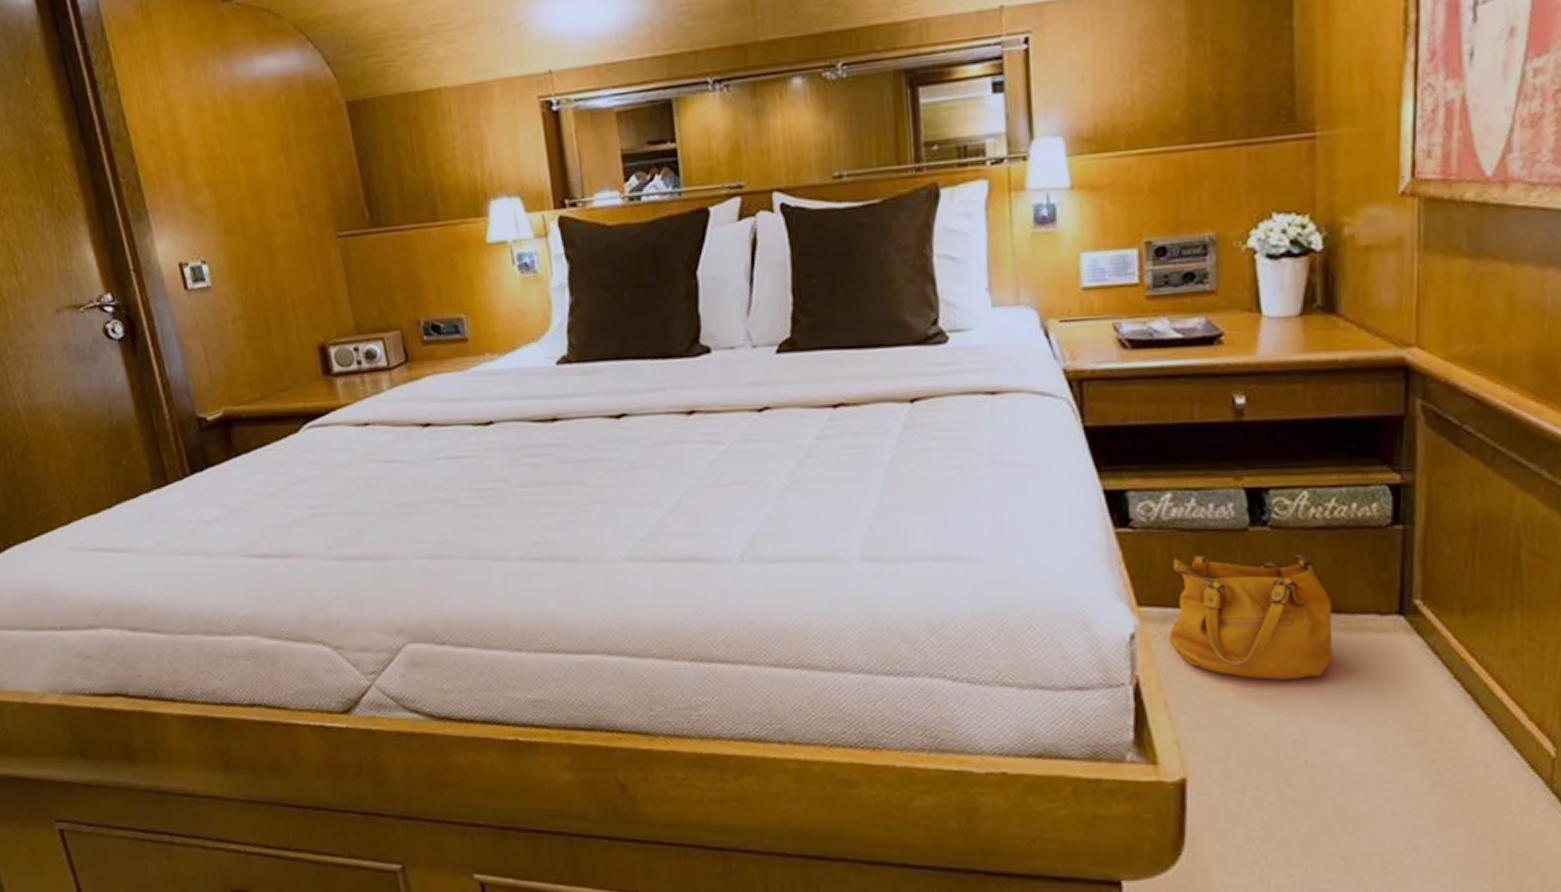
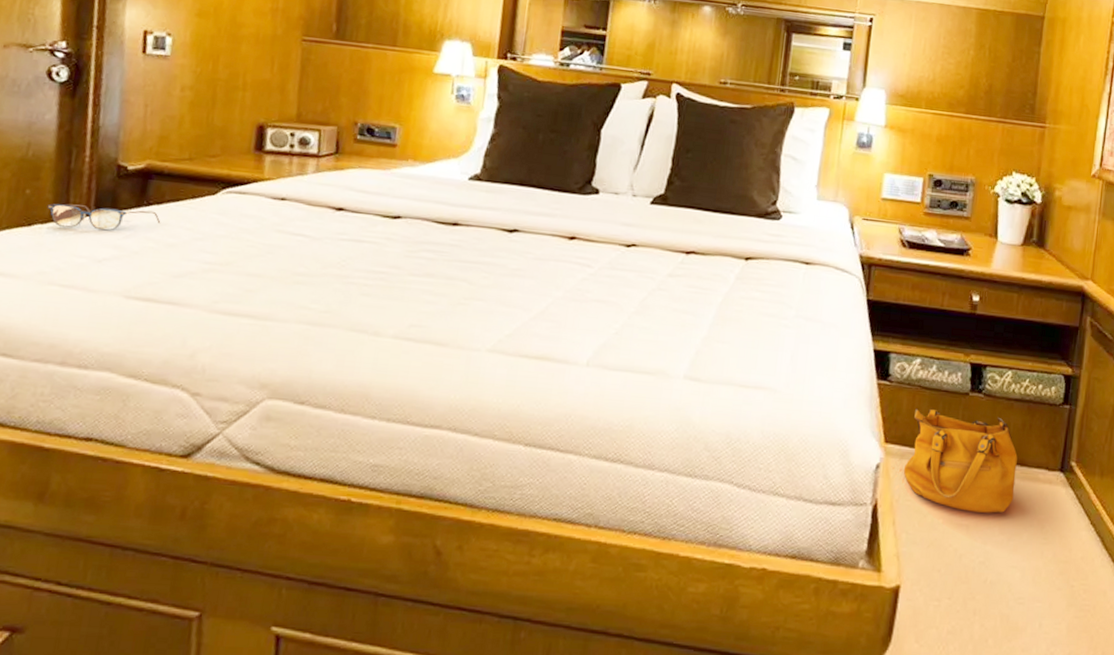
glasses: none [146,461,255,493] -> present [47,203,161,231]

